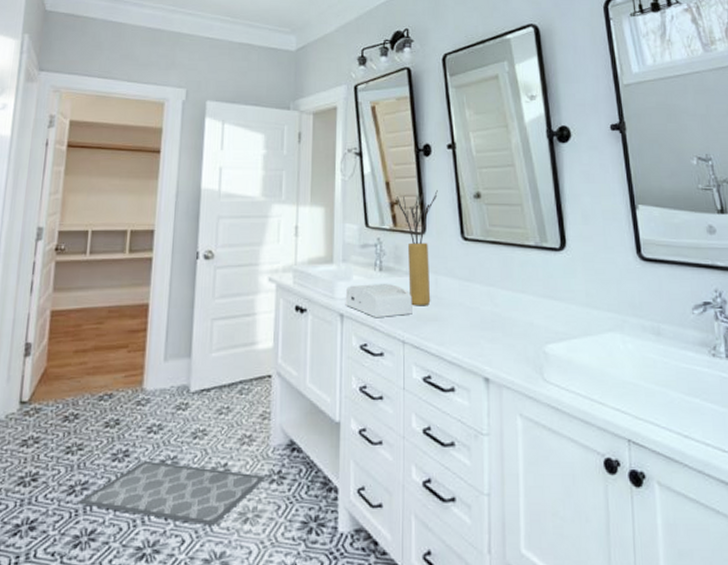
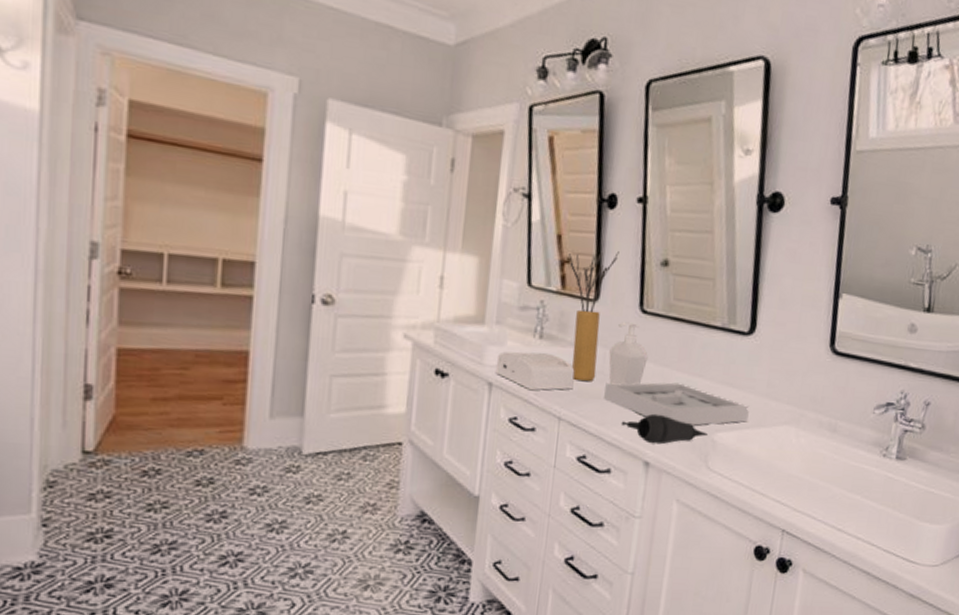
bath mat: present [77,460,266,526] -> none [164,523,391,592]
soap bottle: none [440,249,474,308] -> present [608,322,648,386]
decorative tray: none [440,300,574,339] -> present [604,382,750,426]
hair dryer: none [458,330,540,360] -> present [621,413,709,445]

